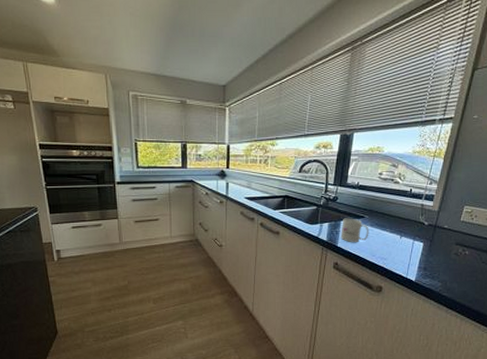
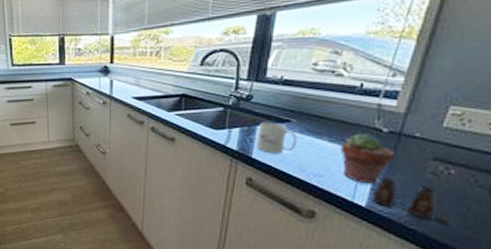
potted succulent: none [398,225,433,264] -> present [340,133,396,185]
salt shaker: none [418,257,468,290] -> present [371,176,452,224]

